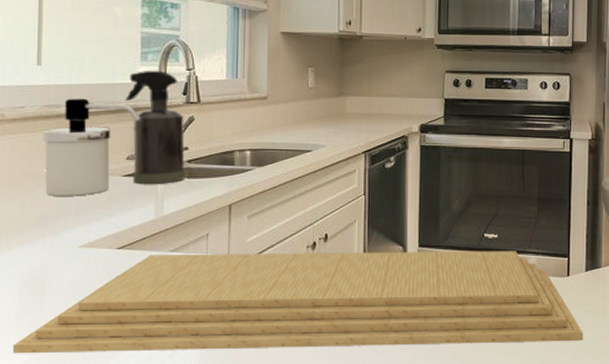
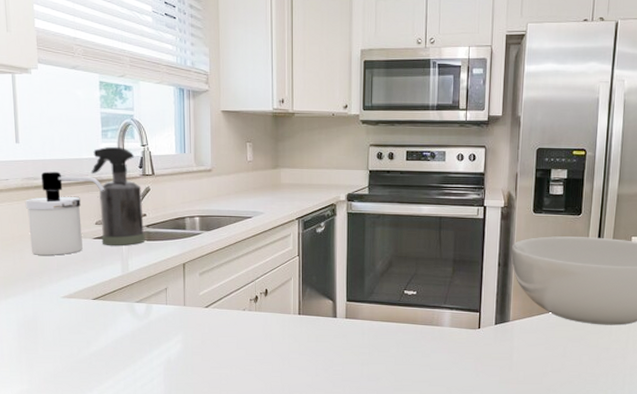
cutting board: present [12,251,583,354] -> none [15,304,492,384]

